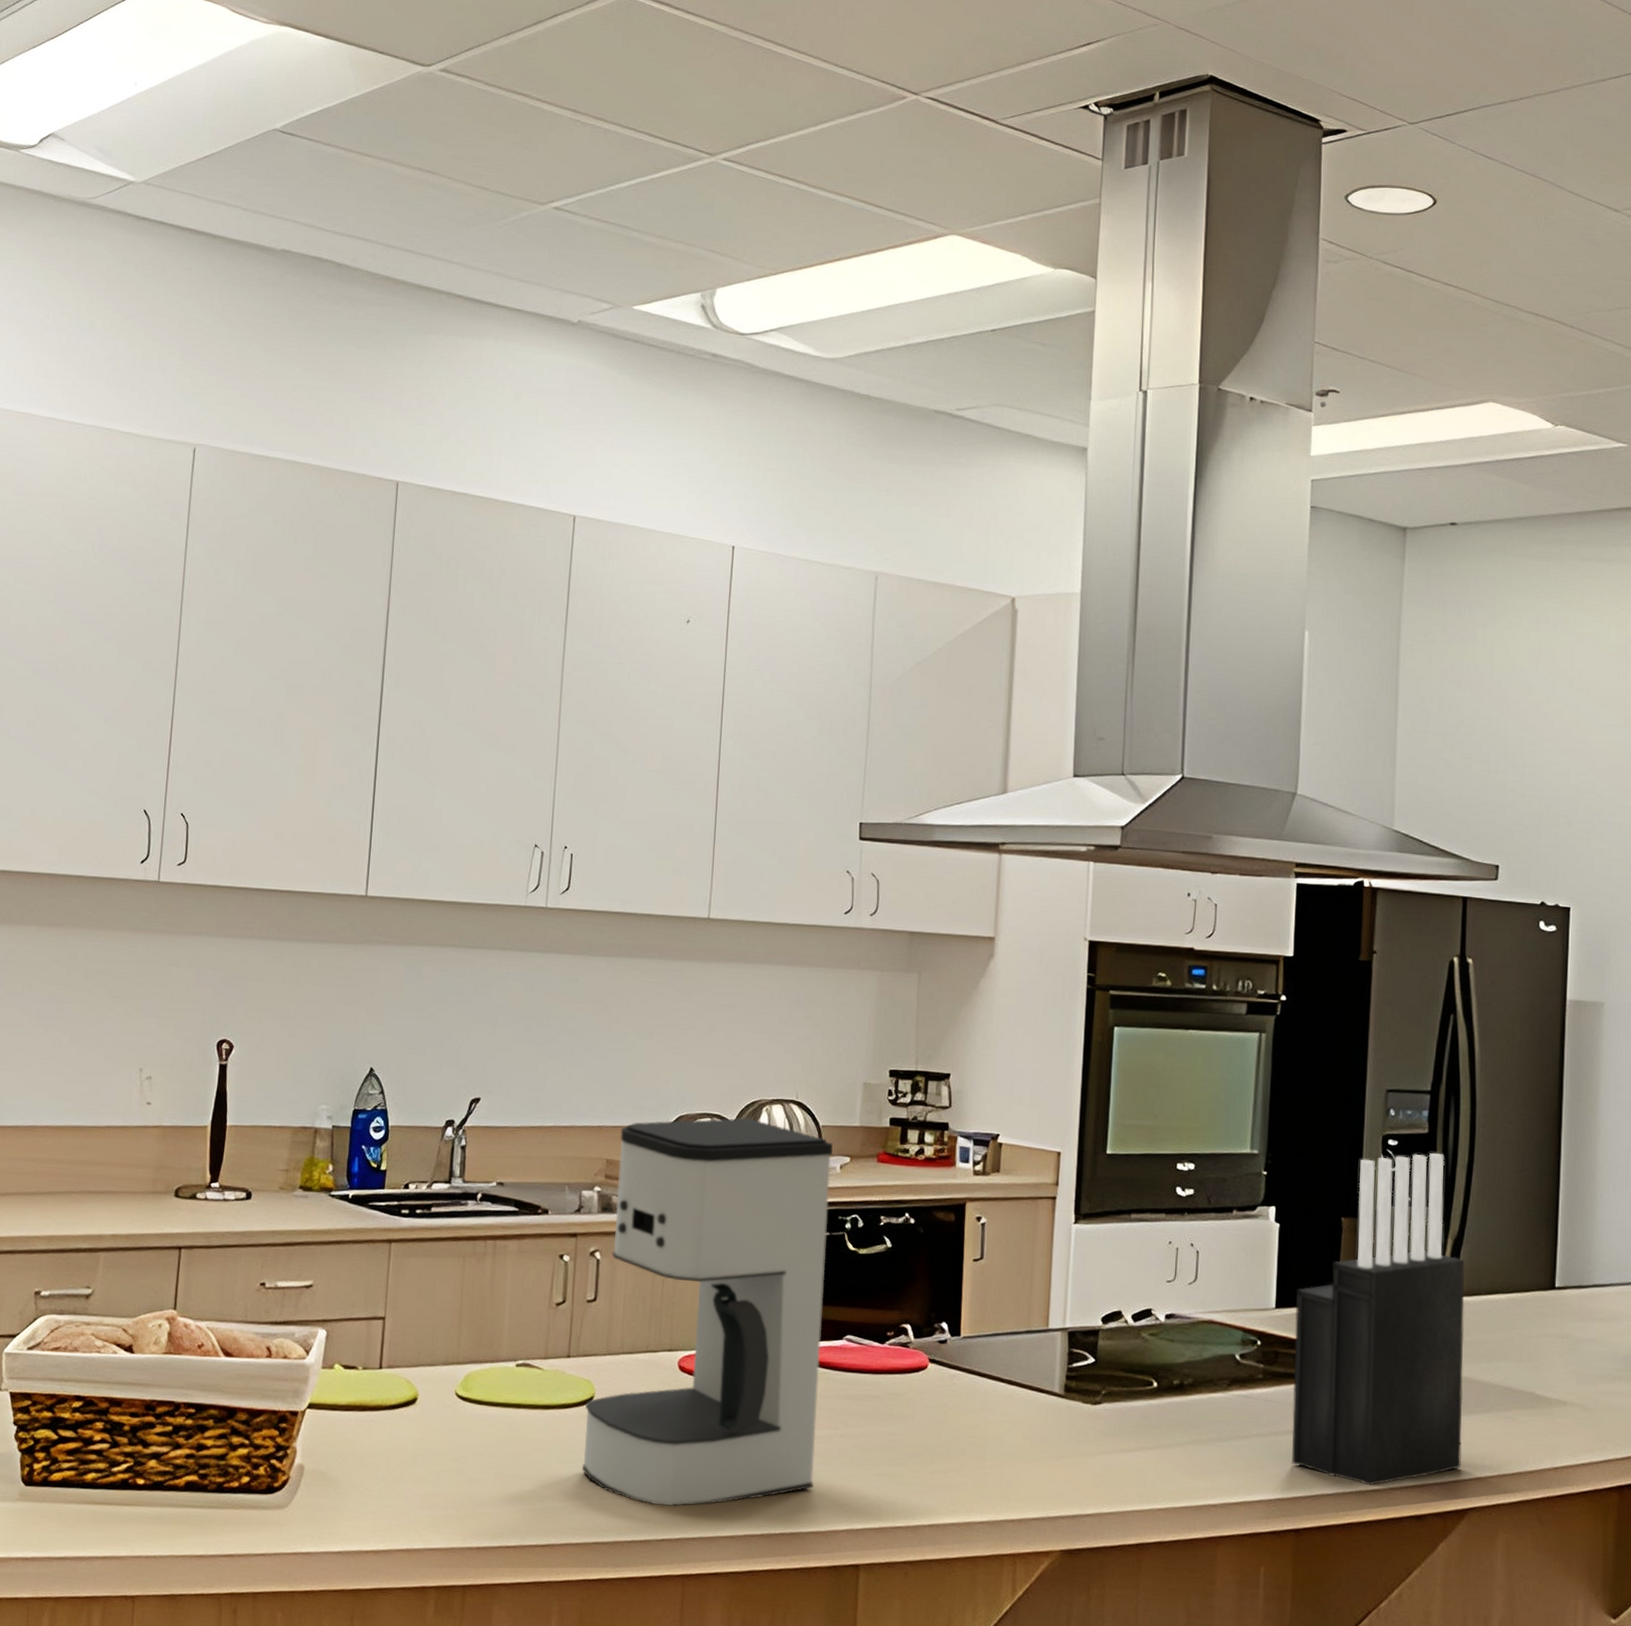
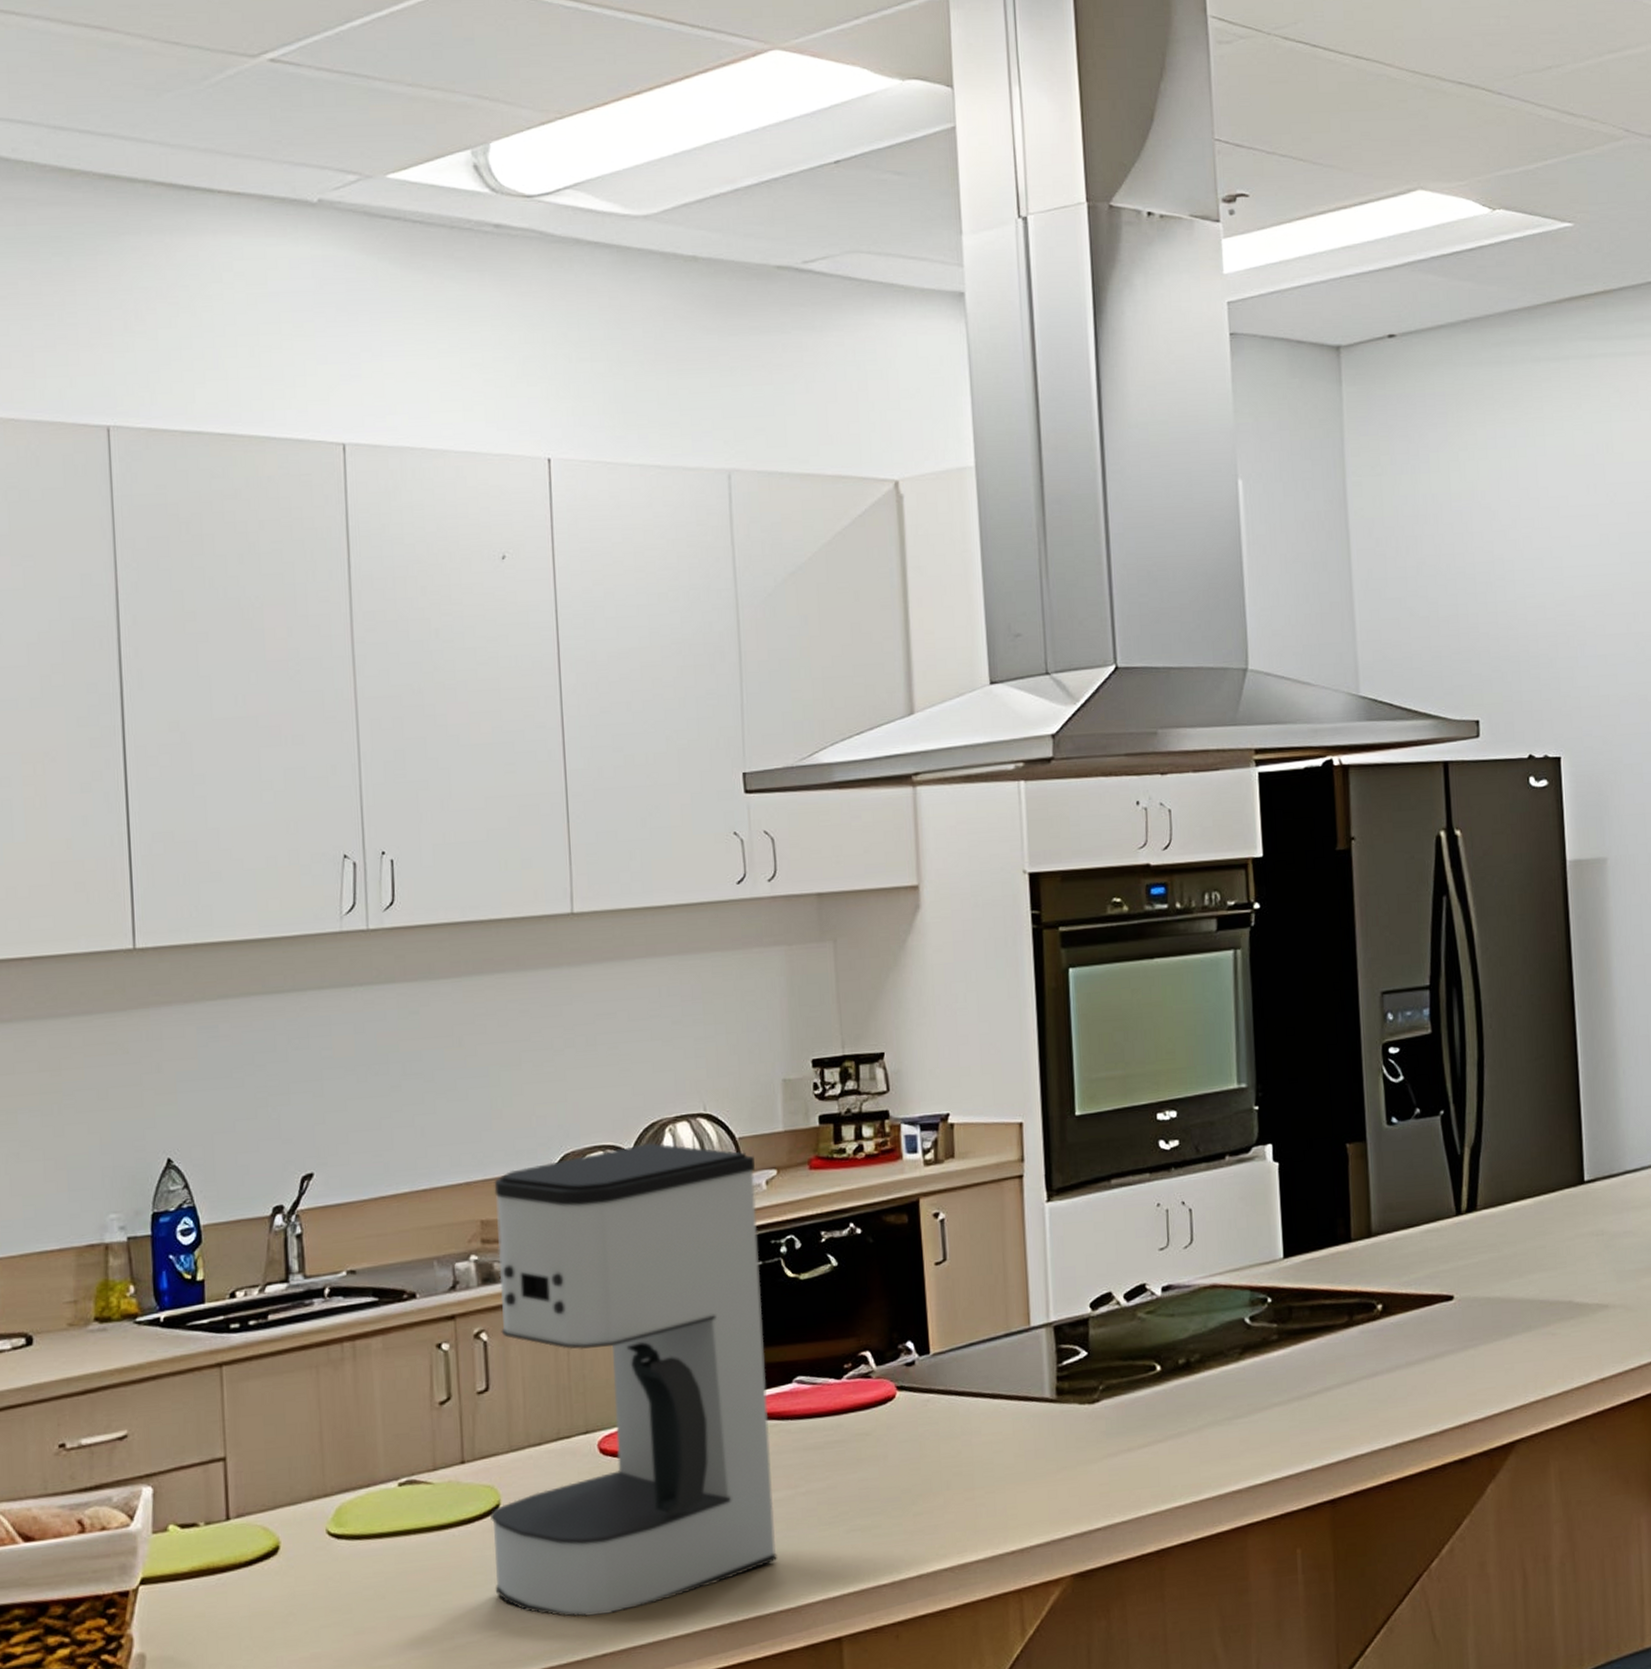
knife block: present [1292,1152,1466,1486] -> none [1305,1054,1504,1437]

